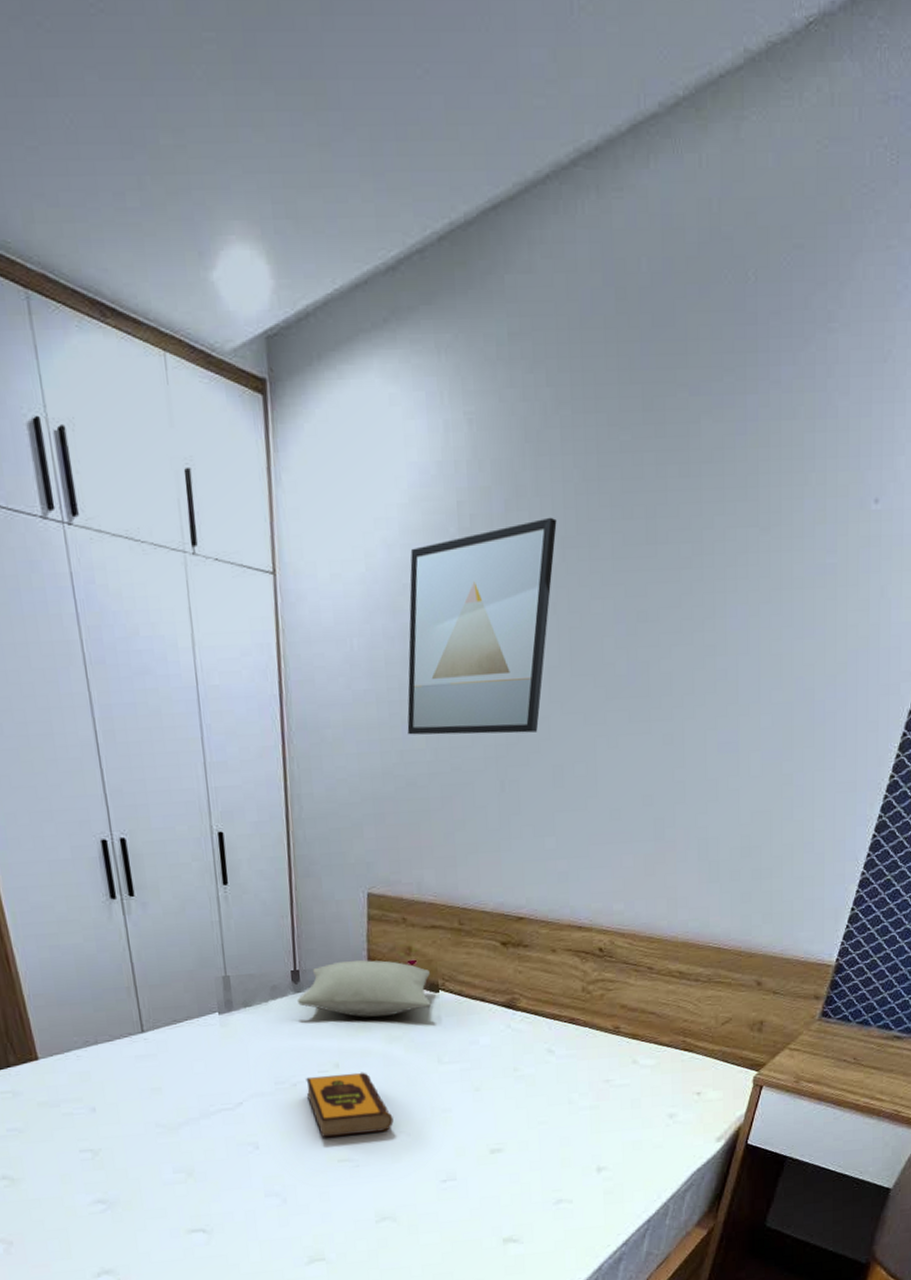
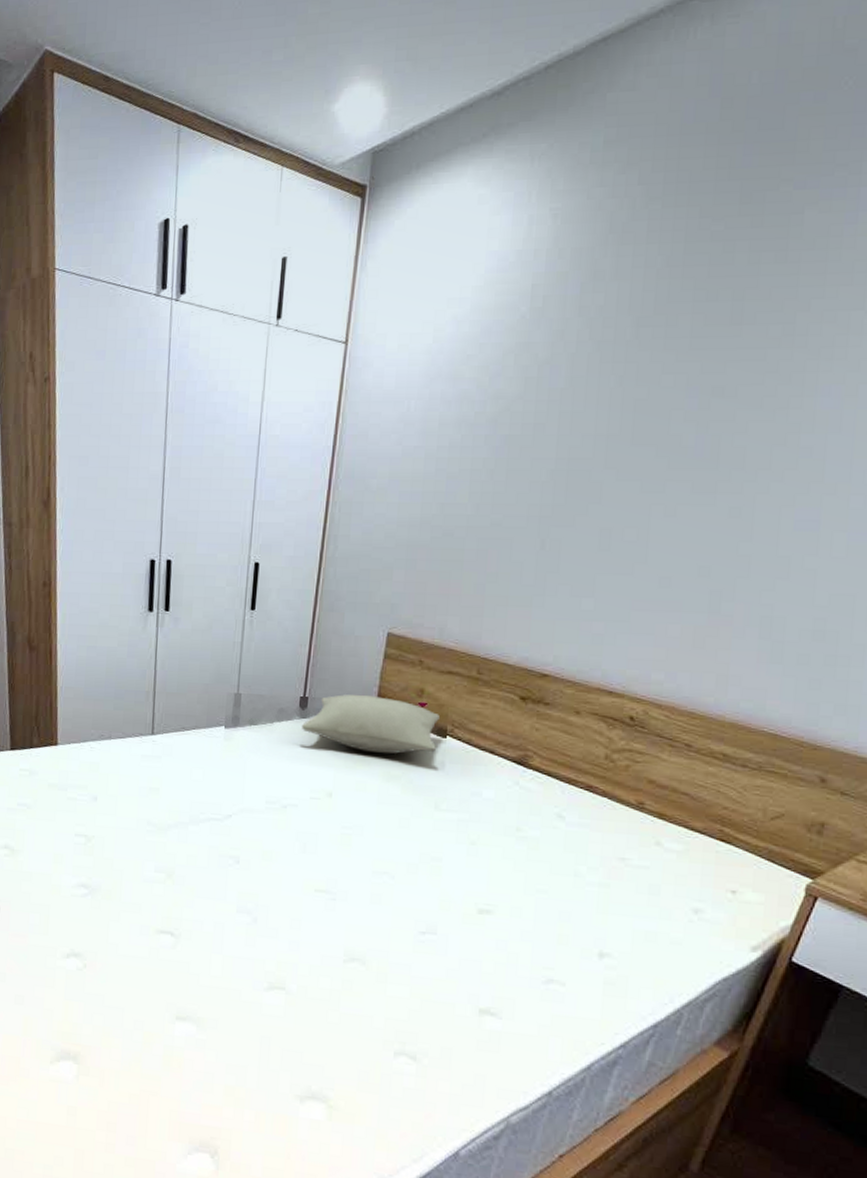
hardback book: present [306,1072,394,1138] -> none [294,801,379,869]
wall art: present [407,517,557,735] -> none [451,298,634,496]

